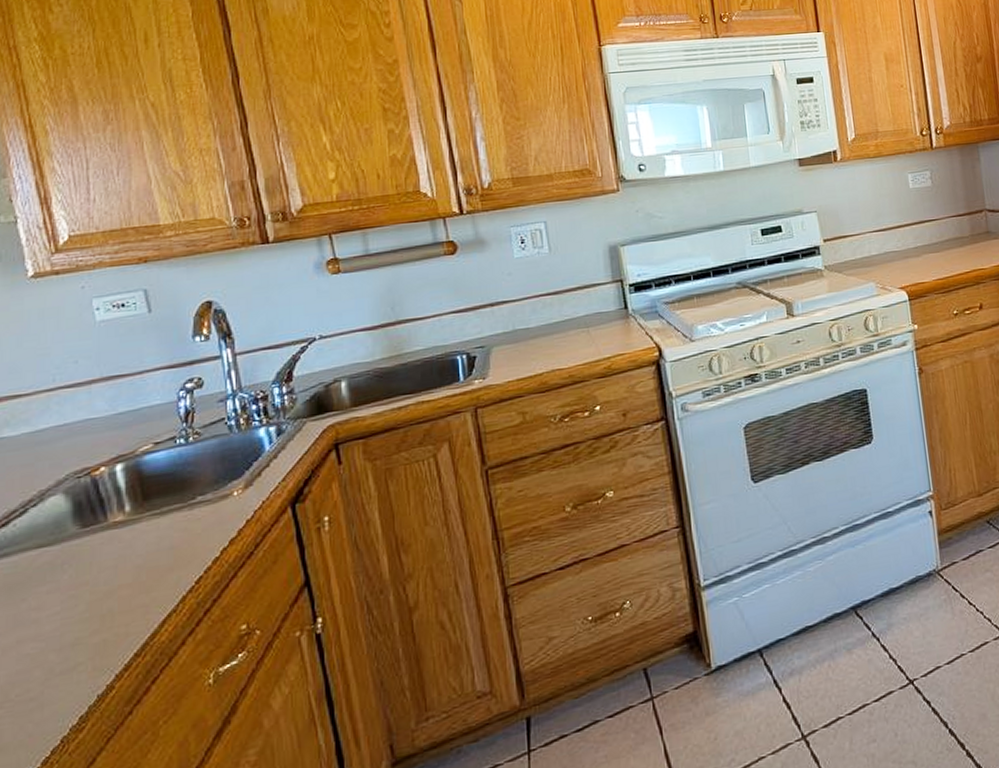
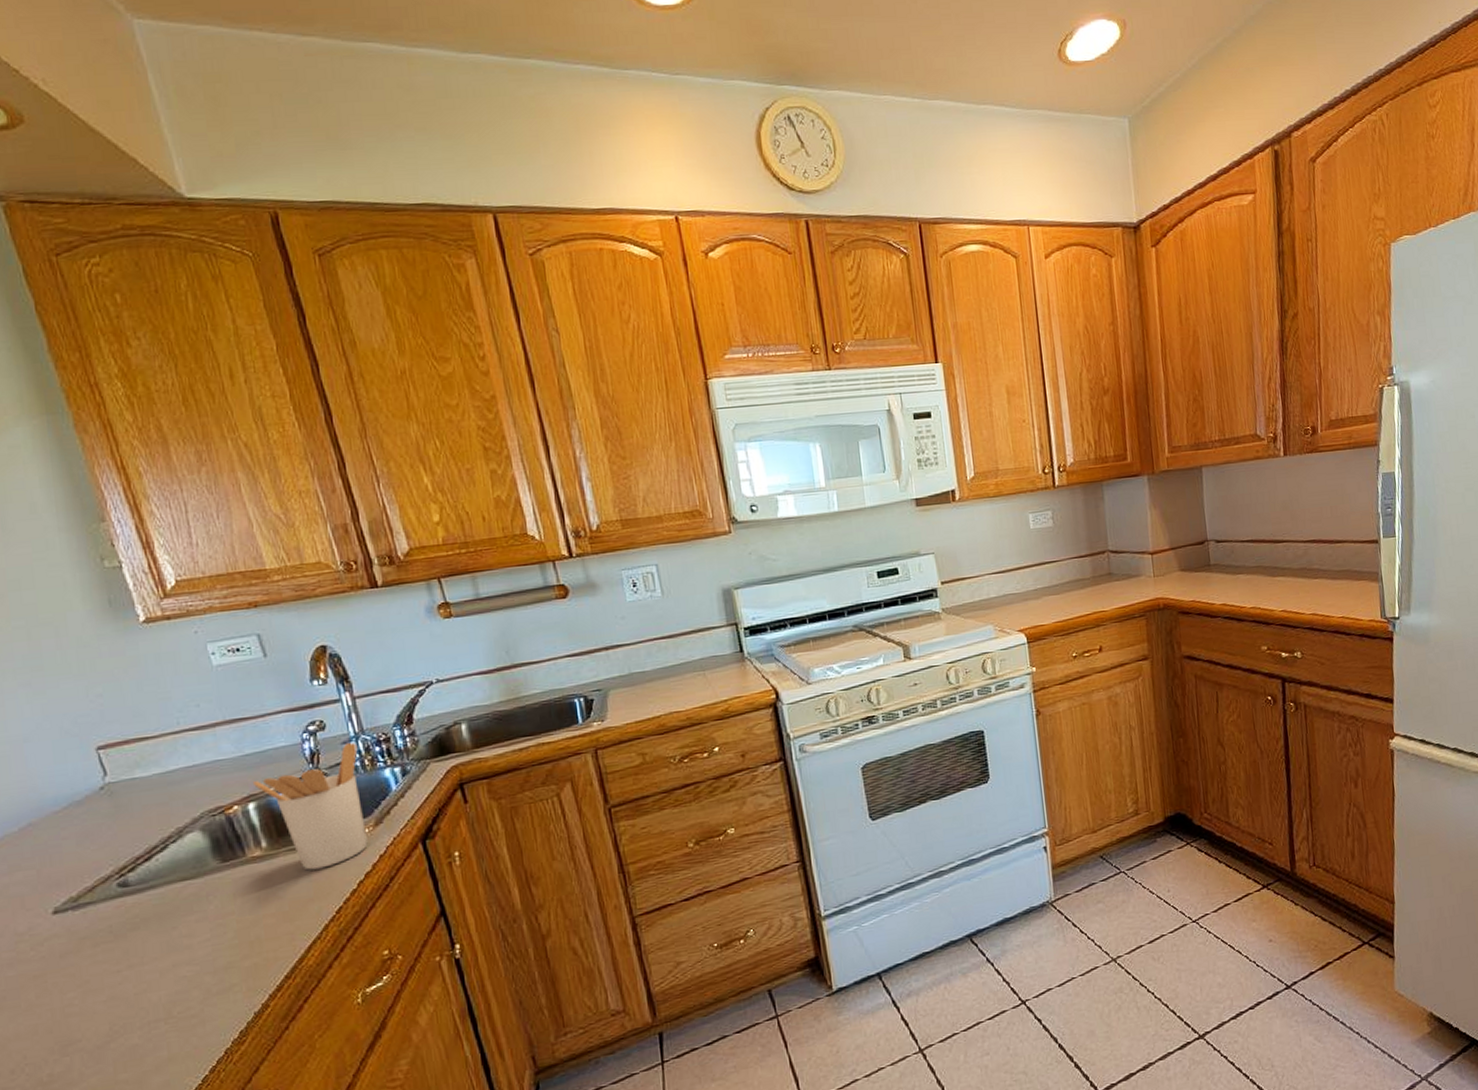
utensil holder: none [124,400,235,537] -> present [253,742,368,870]

